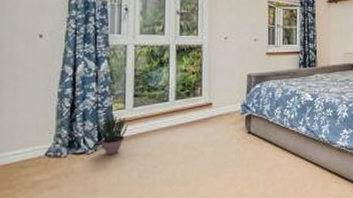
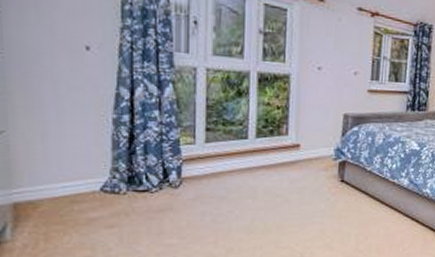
potted plant: present [95,114,128,155] -> none [159,149,199,195]

